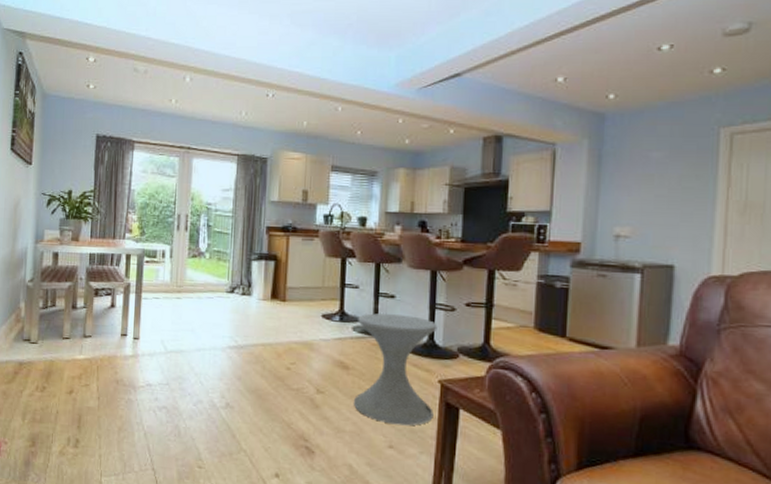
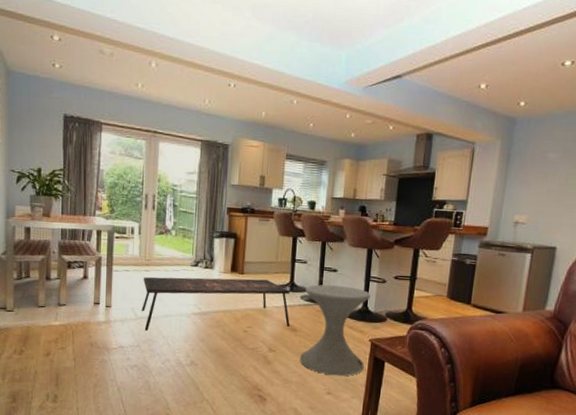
coffee table: none [172,305,341,366] -> present [141,277,290,331]

